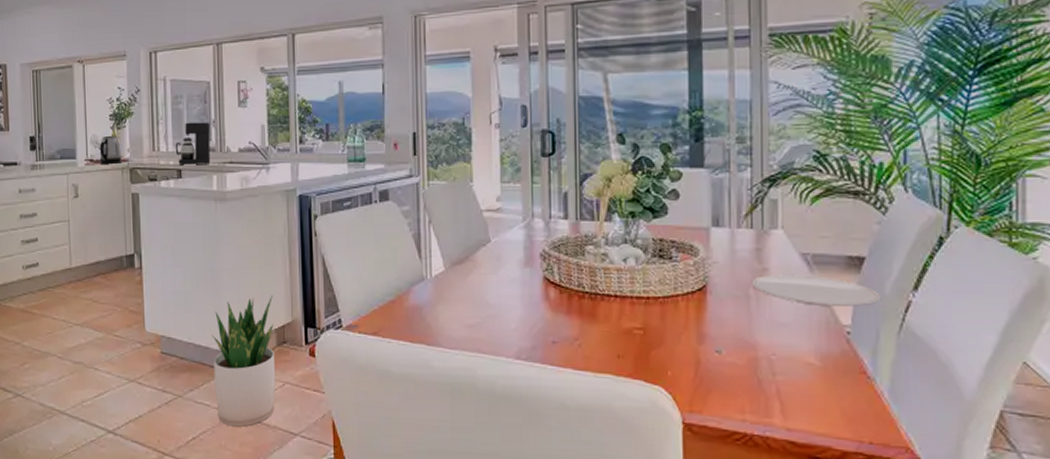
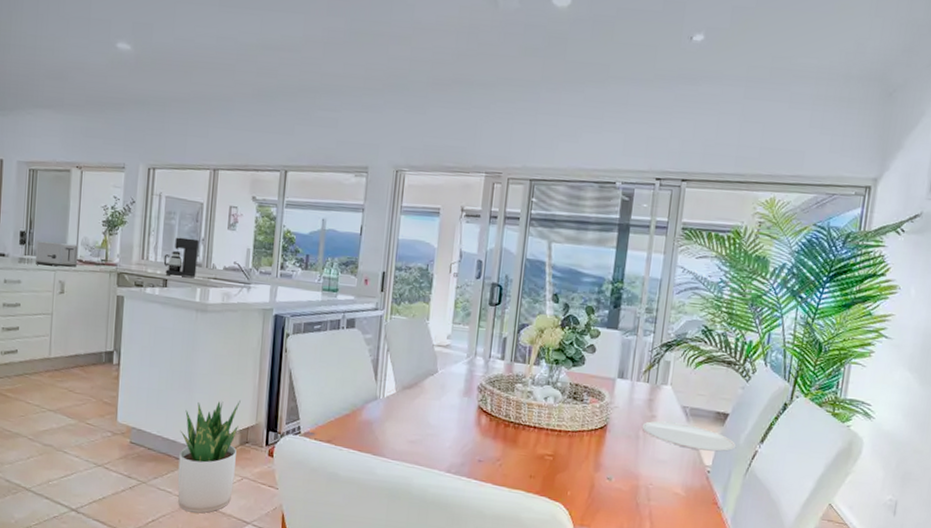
toaster: none [46,143,89,171] -> present [35,241,79,268]
kettle: present [99,135,121,165] -> none [88,239,111,268]

